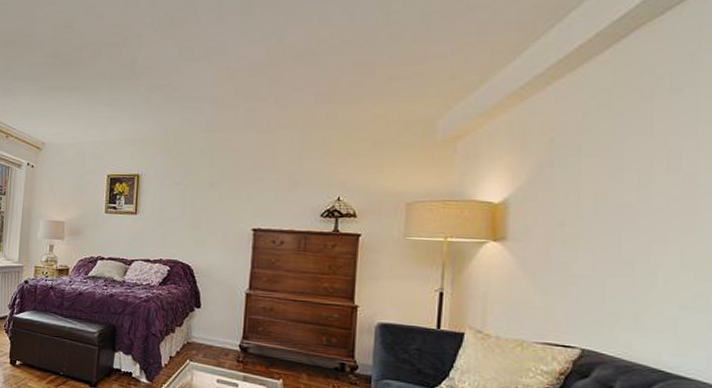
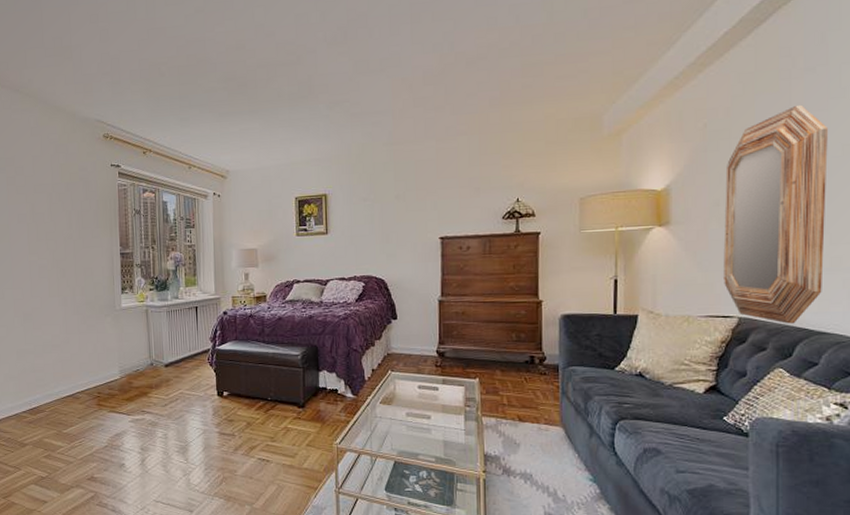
home mirror: none [565,126,695,363] -> present [723,104,828,324]

